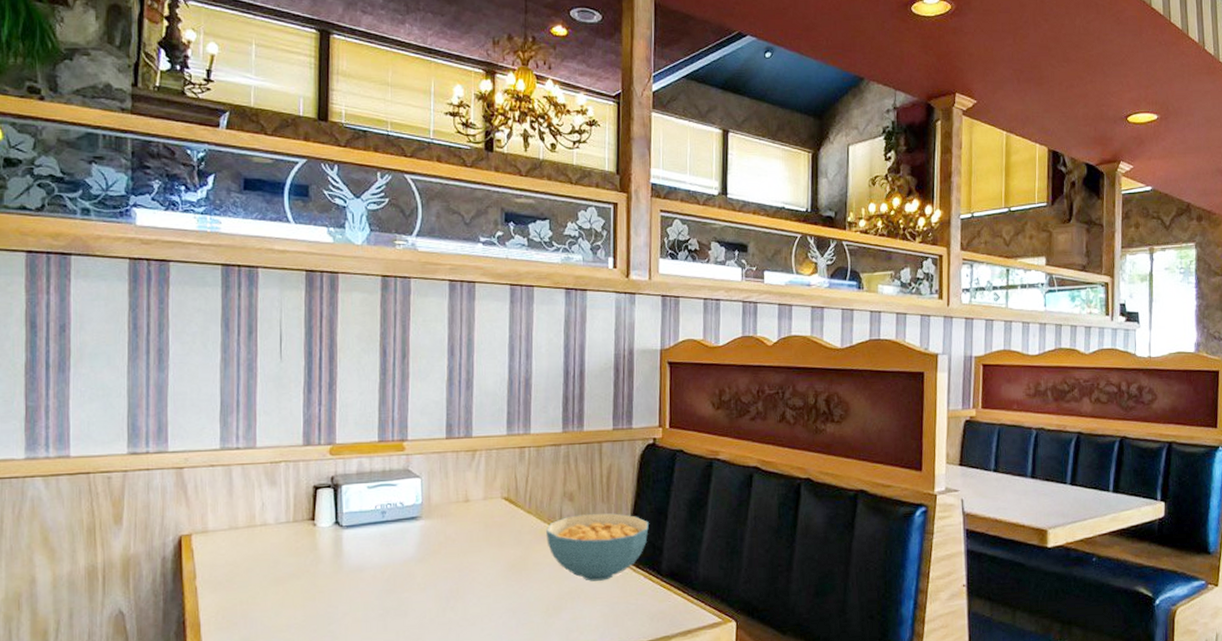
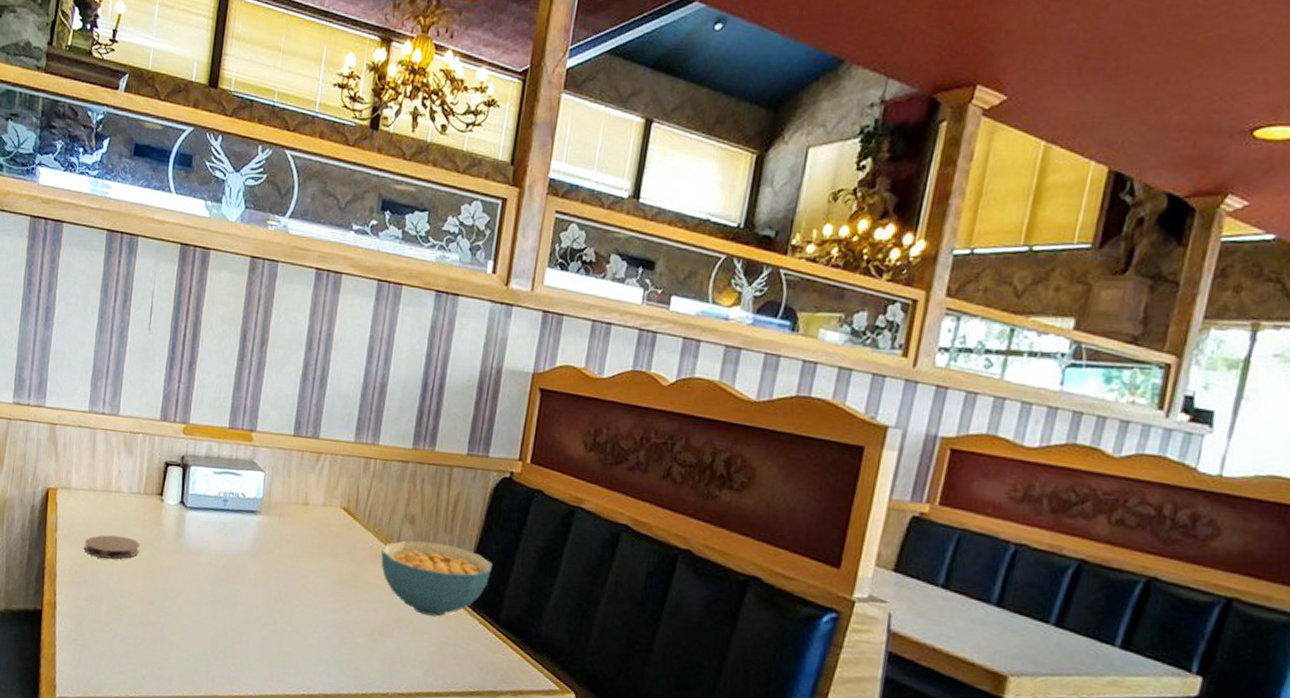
coaster: none [230,569,295,596] -> present [83,535,140,559]

